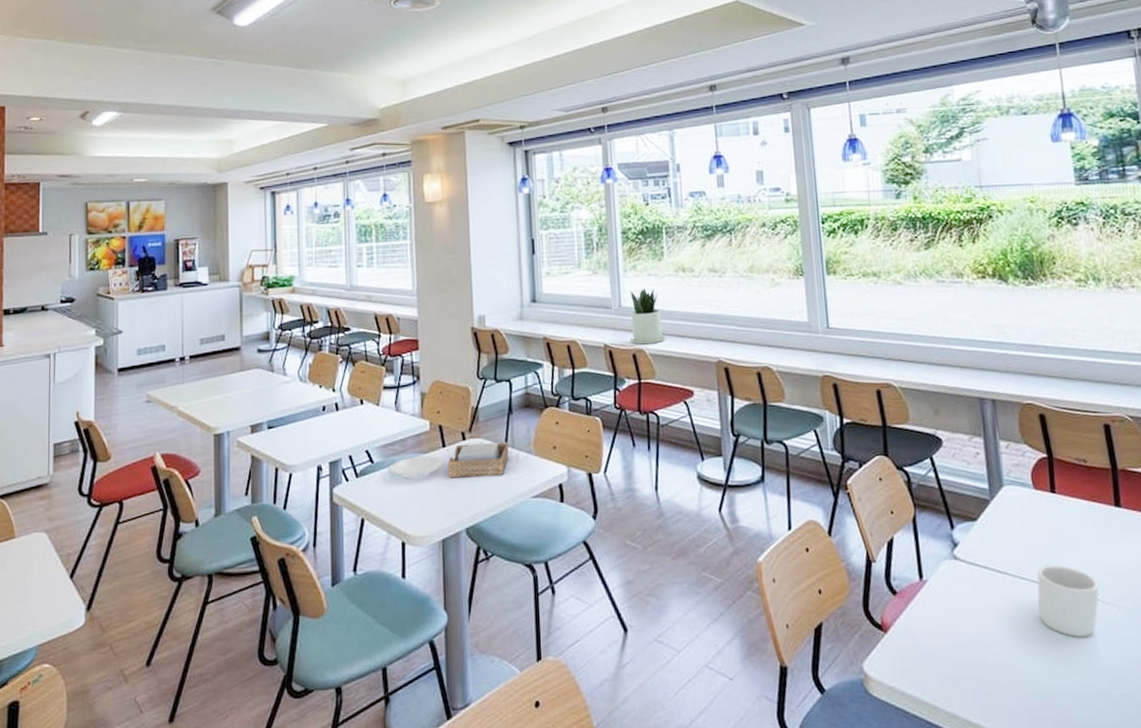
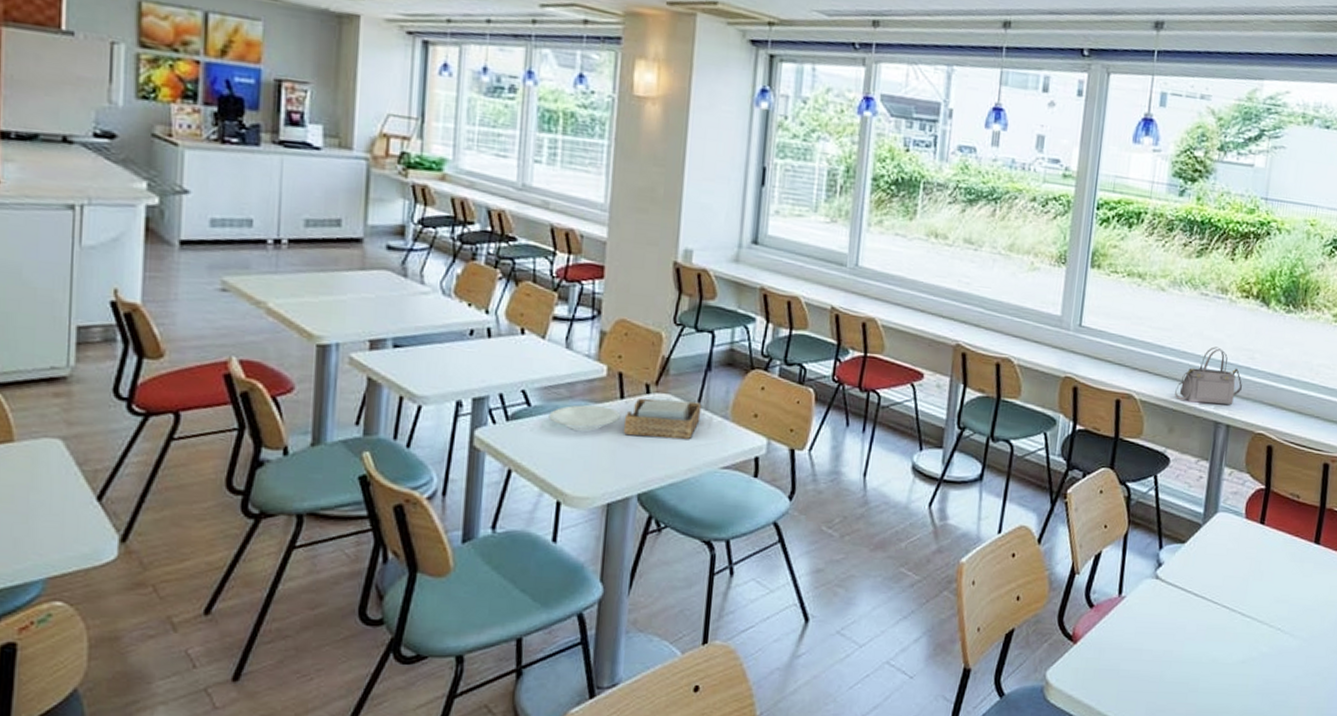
planter: present [630,289,666,345] -> none [862,249,903,315]
handbag: none [932,327,999,383] -> present [1175,346,1242,406]
mug: present [1037,564,1100,637] -> none [1222,592,1283,662]

